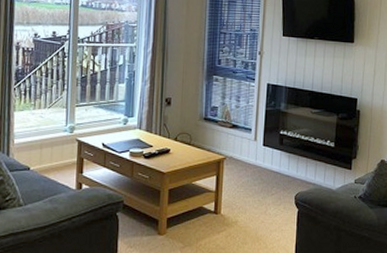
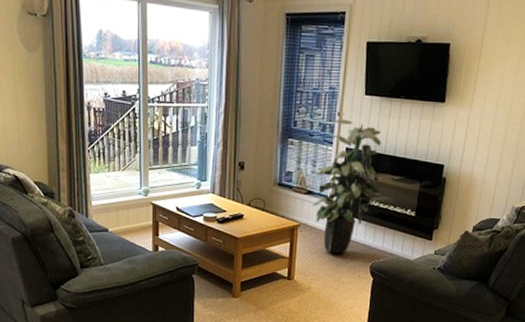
indoor plant: none [237,57,305,186] -> present [312,119,385,255]

